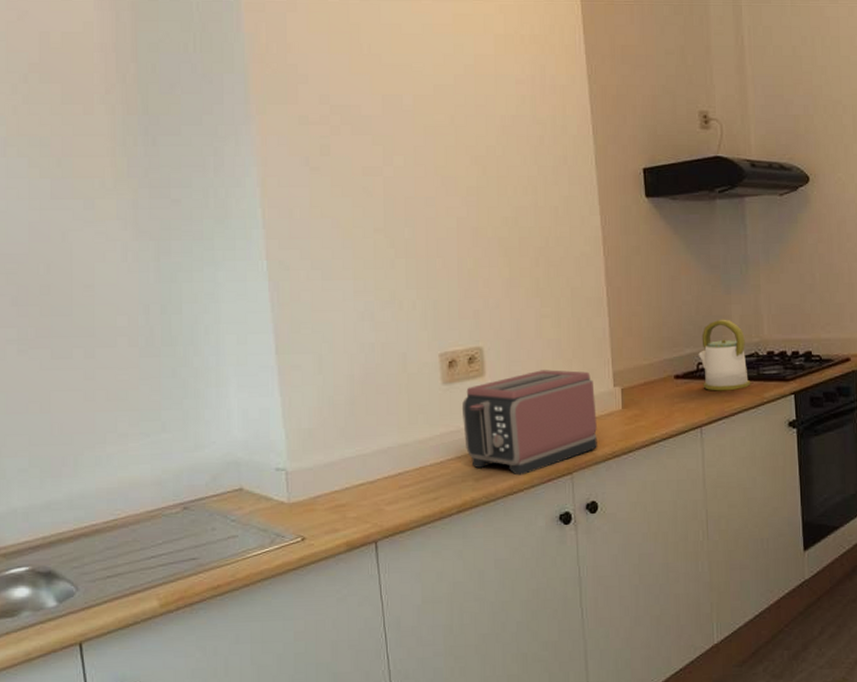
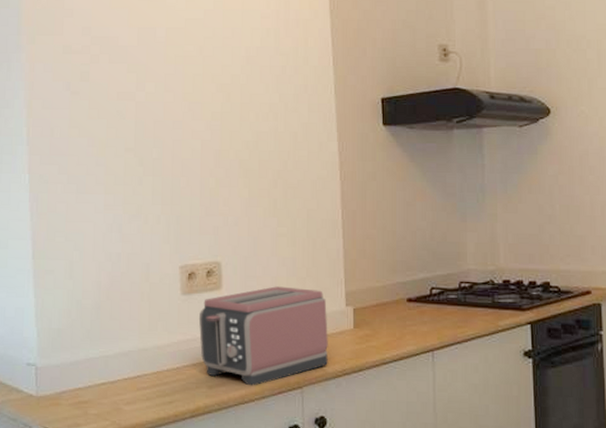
kettle: present [698,319,751,391] -> none [432,245,486,317]

